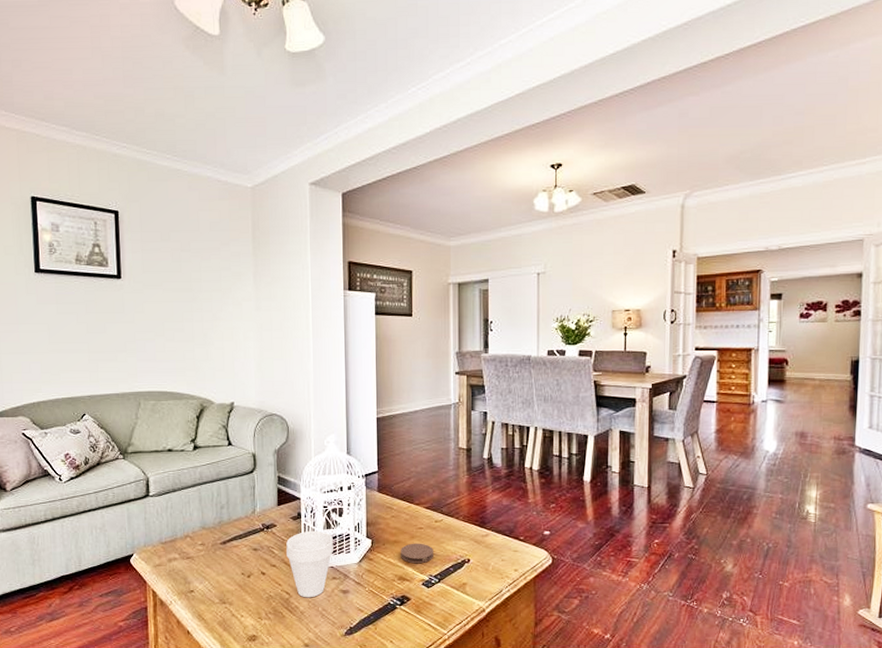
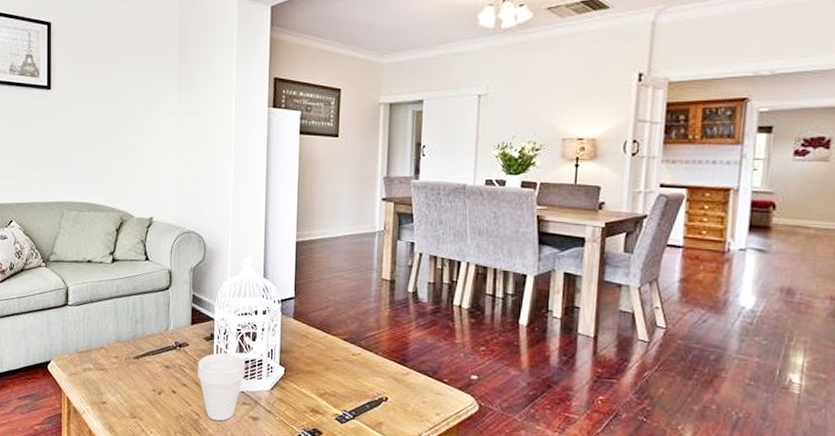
coaster: present [401,543,433,564] -> none [314,375,349,398]

